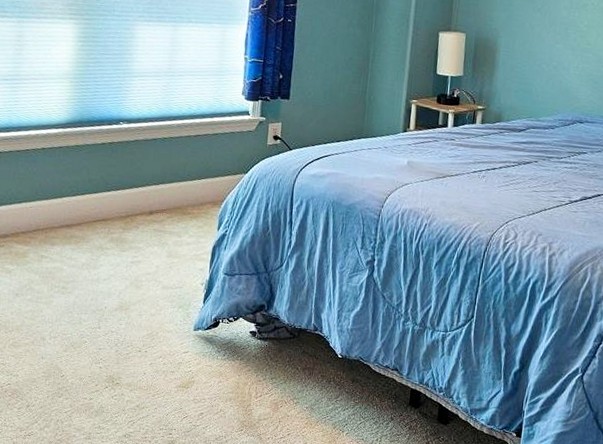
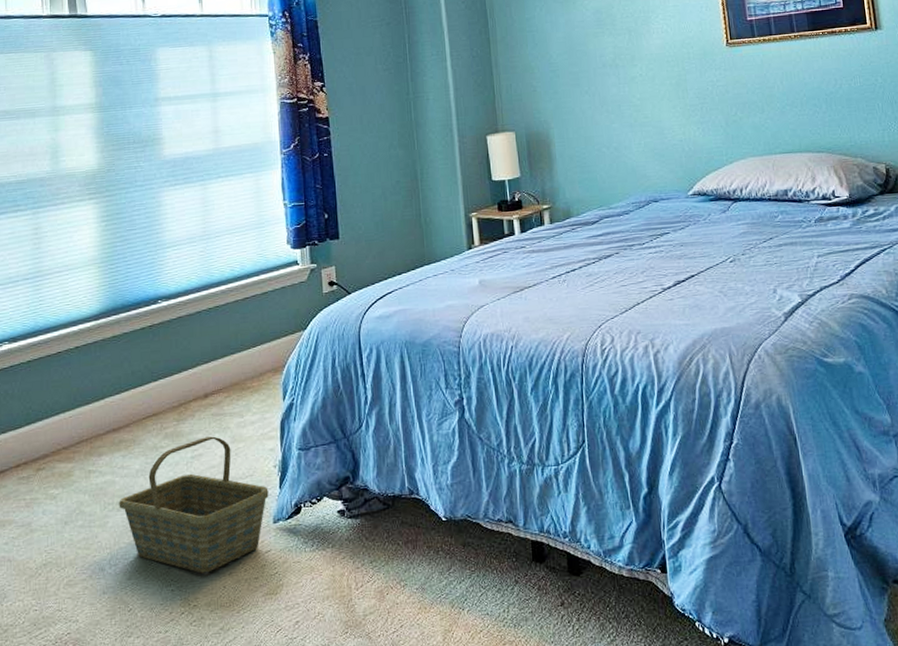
basket: none [63,247,194,360] -> present [119,436,269,573]

